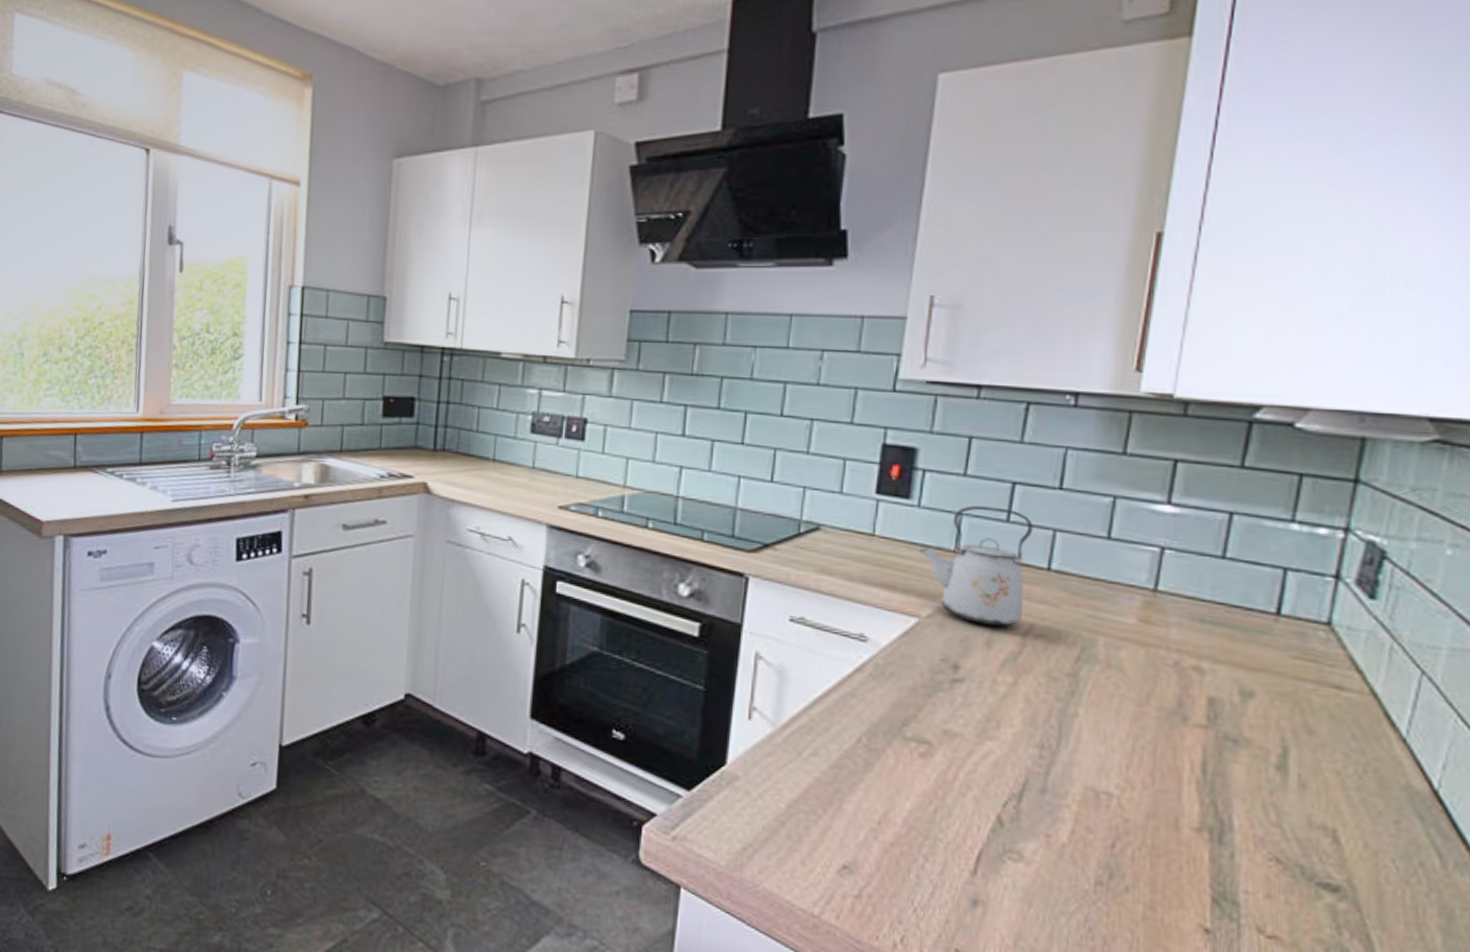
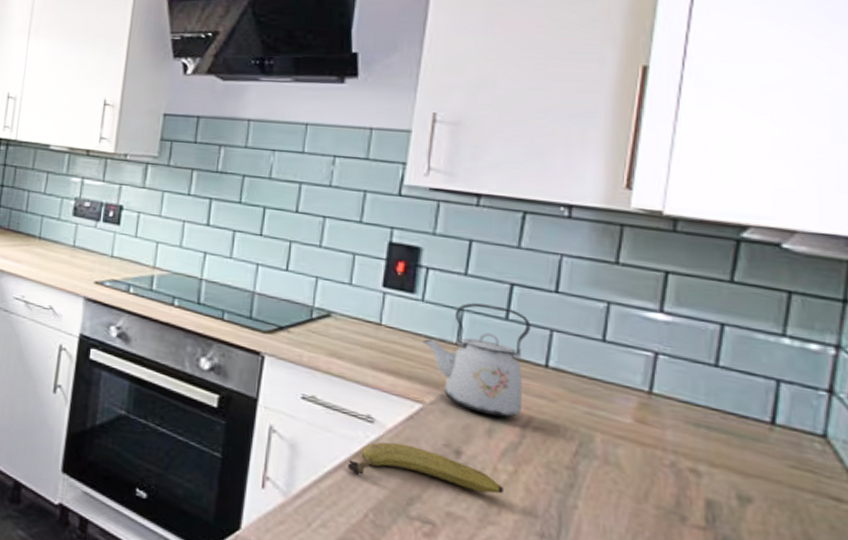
fruit: none [839,661,1004,708] -> present [347,442,505,494]

